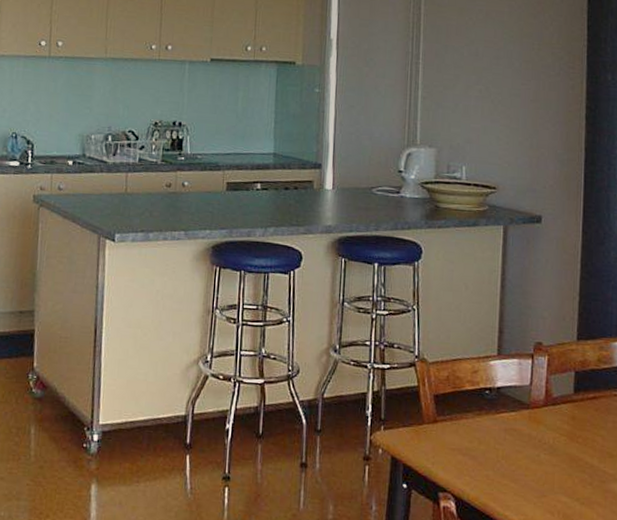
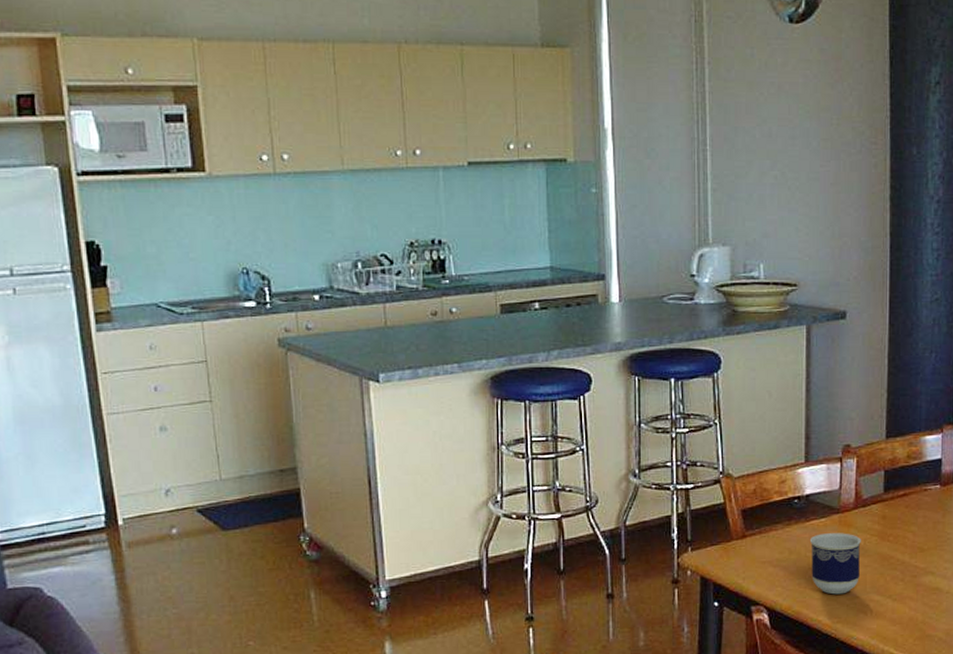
cup: none [500,427,550,491] -> present [810,533,861,595]

